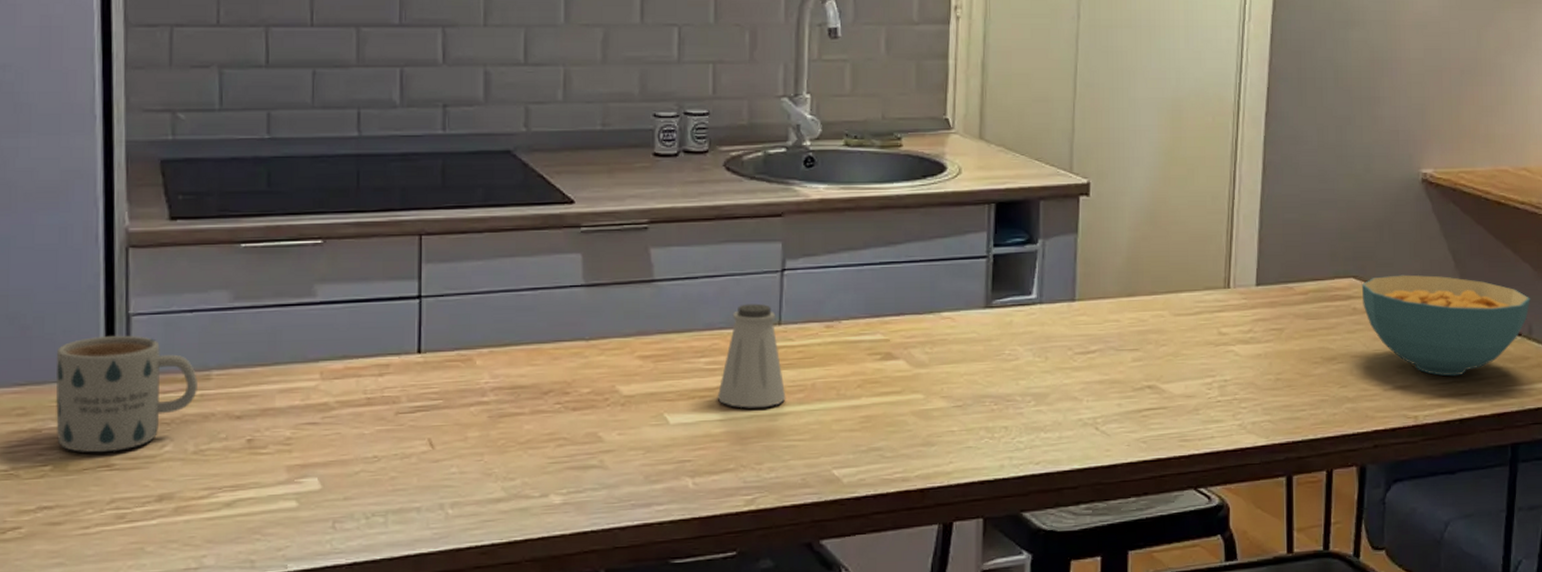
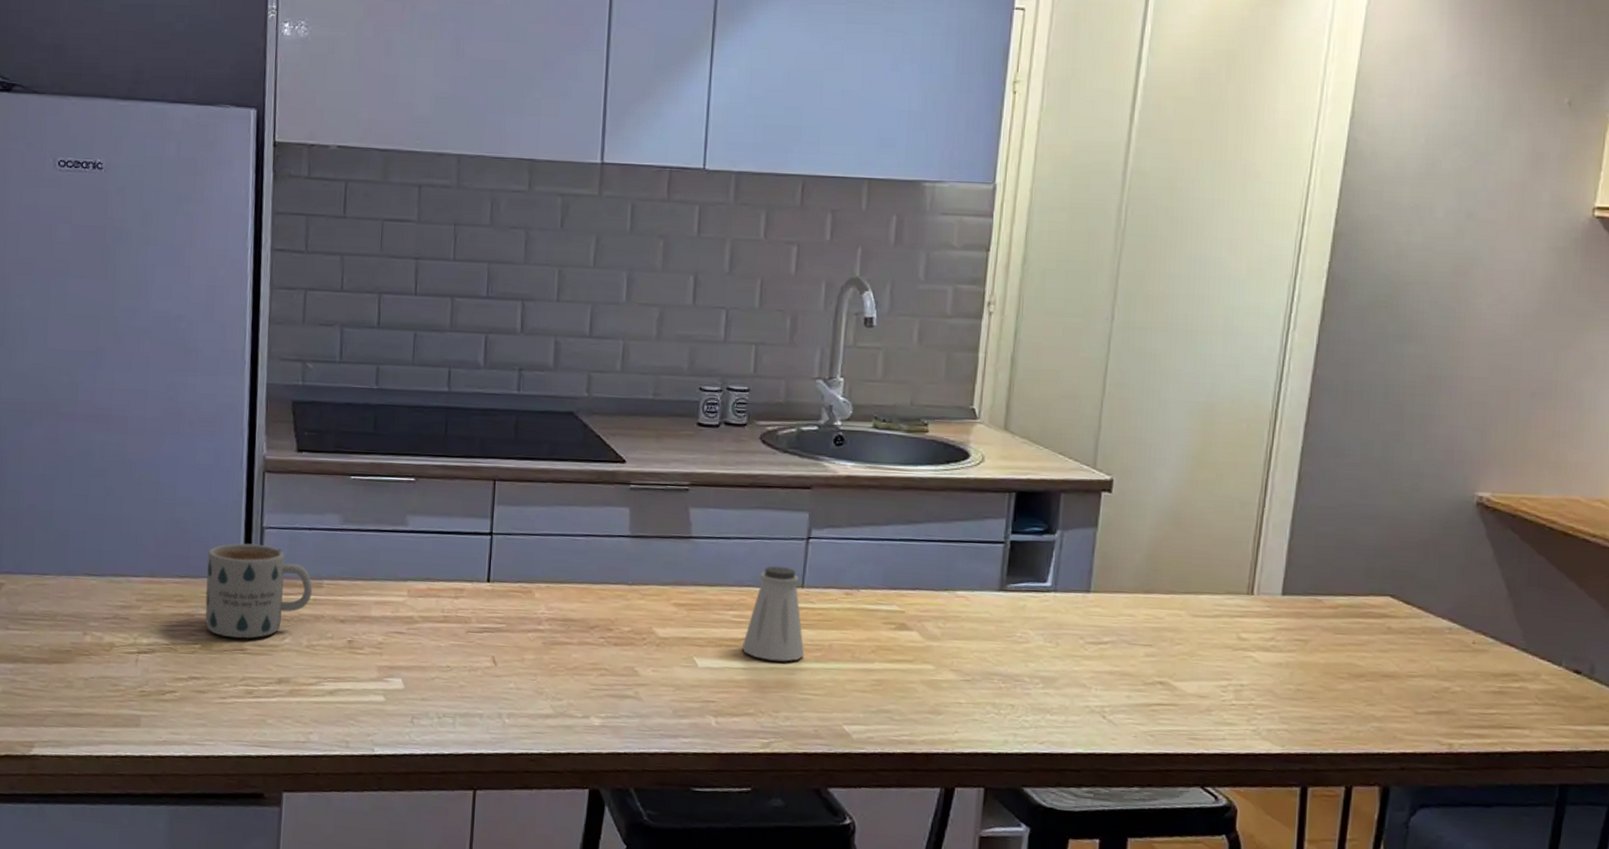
cereal bowl: present [1361,274,1531,377] -> none [1398,598,1595,708]

